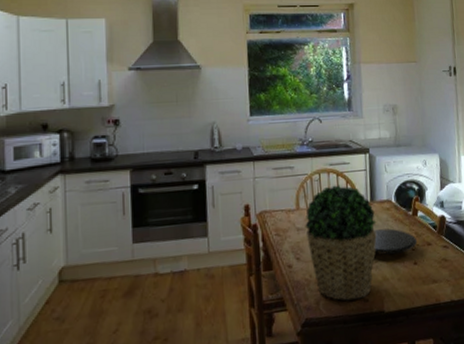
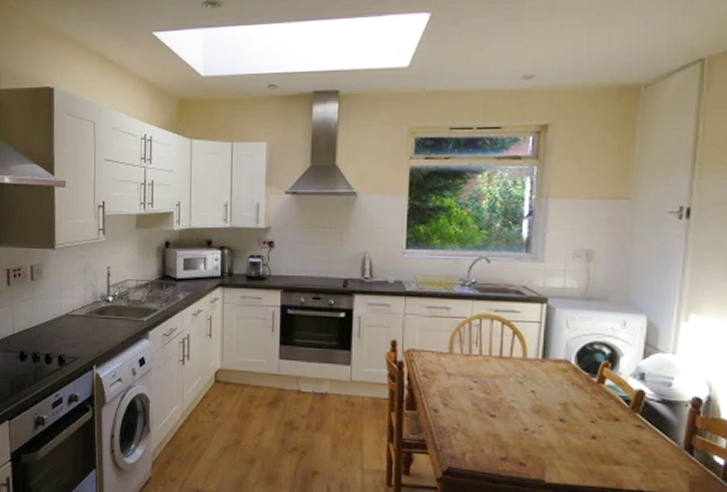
potted plant: present [305,185,377,301] -> none [457,334,547,462]
plate: present [373,228,418,255] -> none [539,391,601,423]

